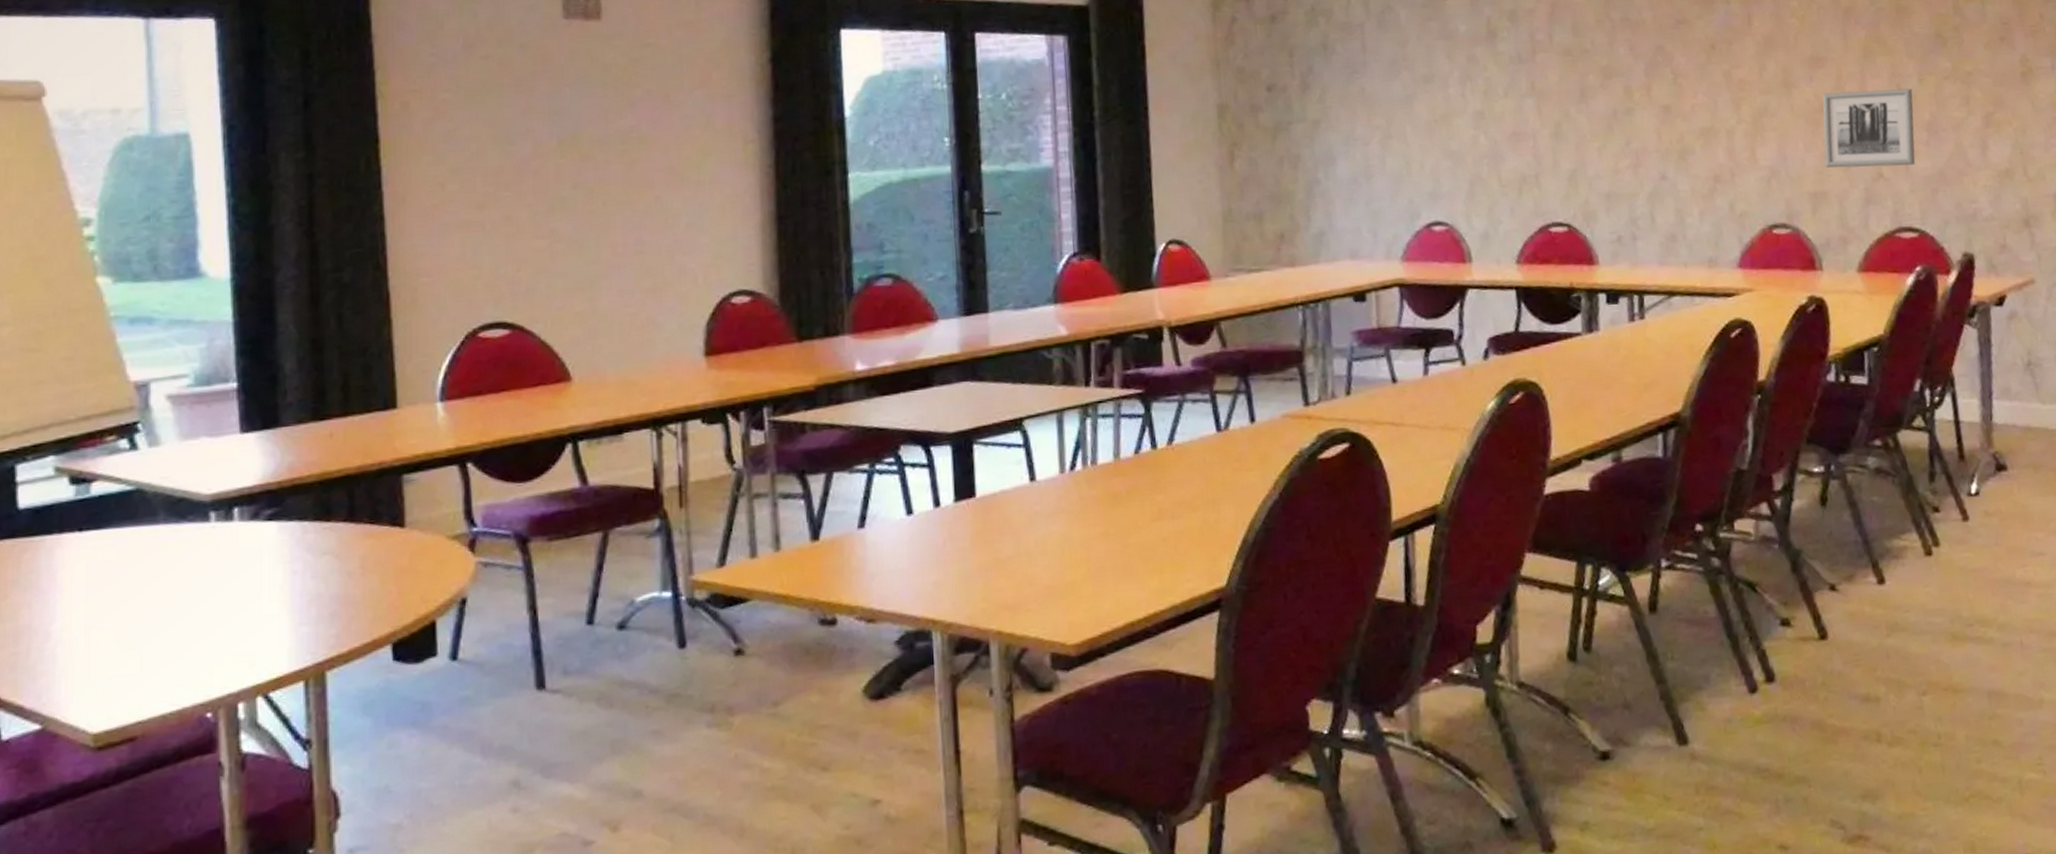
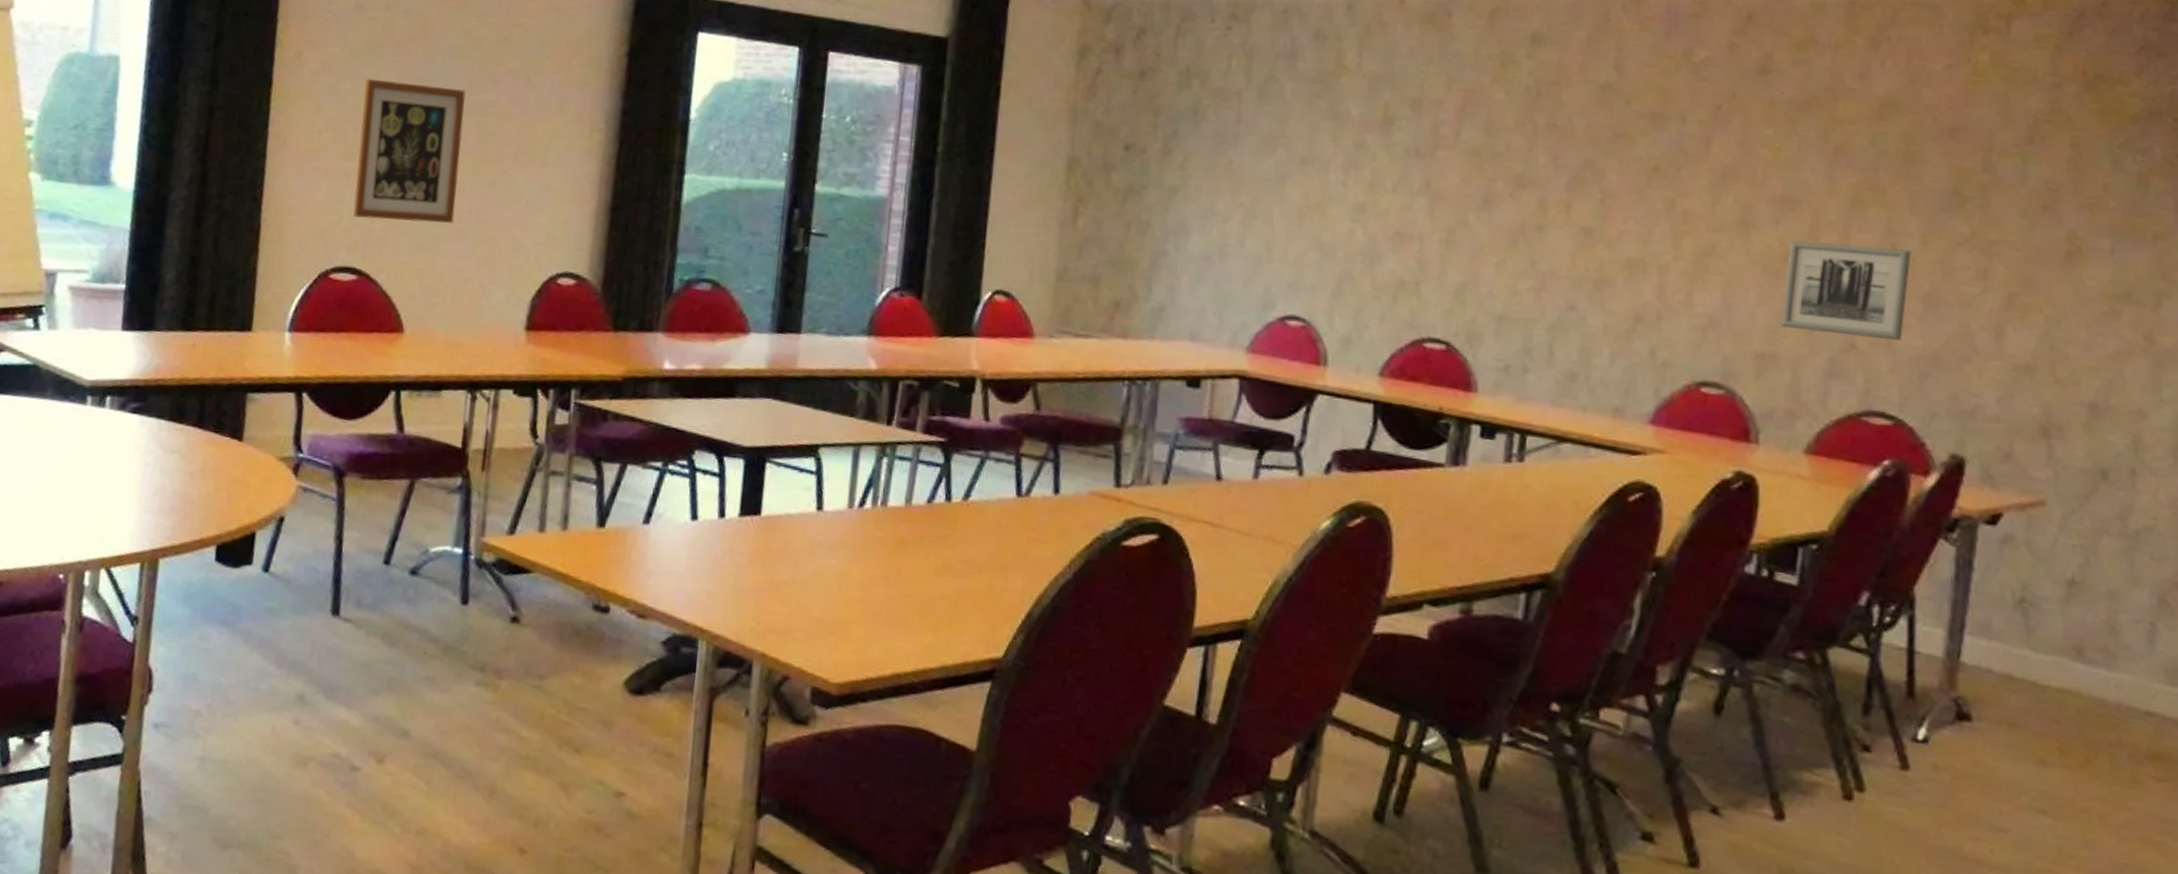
wall art: none [487,119,609,268] -> present [353,78,466,223]

